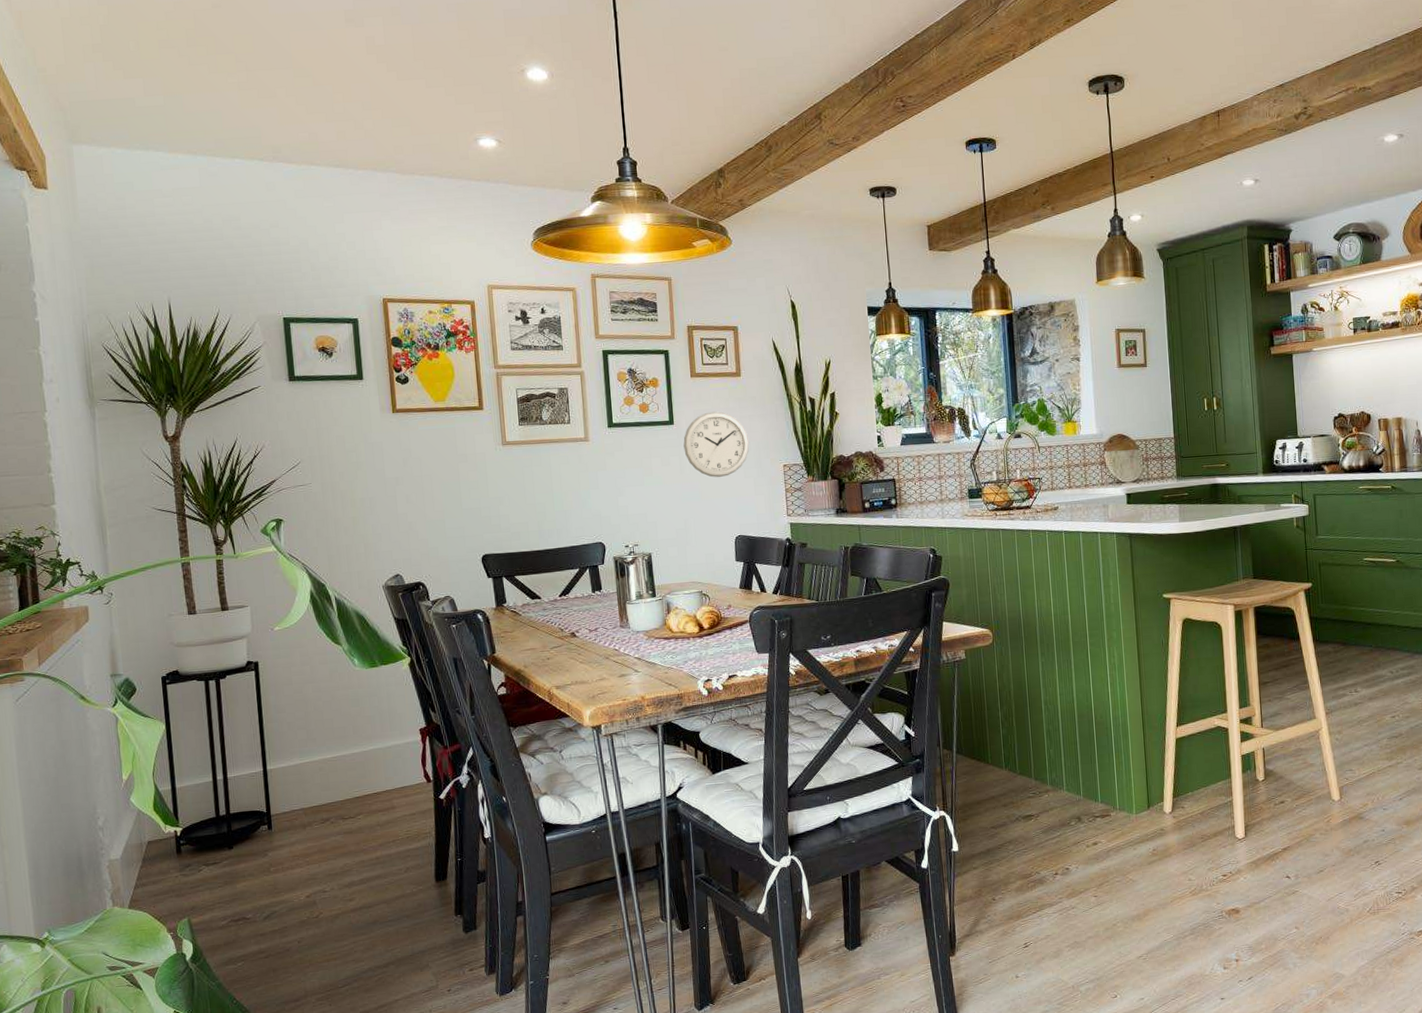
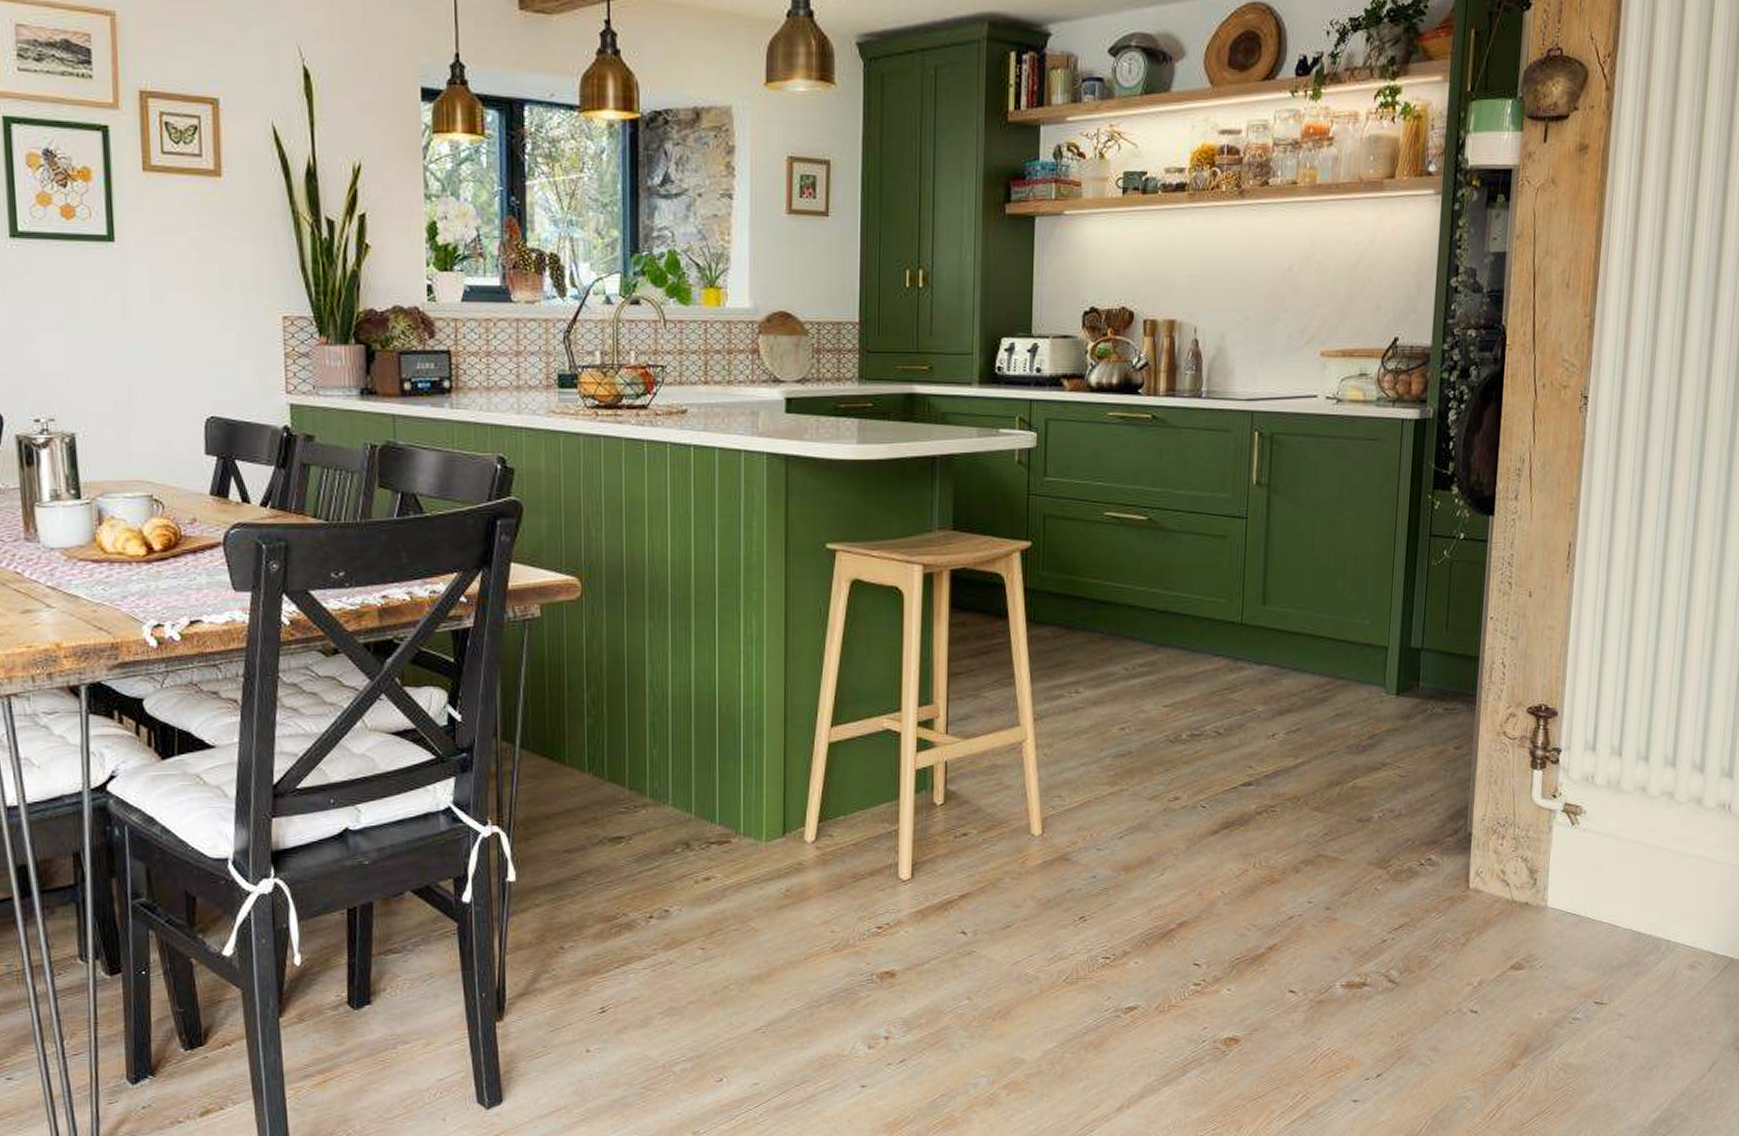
wall clock: present [683,411,750,478] -> none [129,227,232,327]

